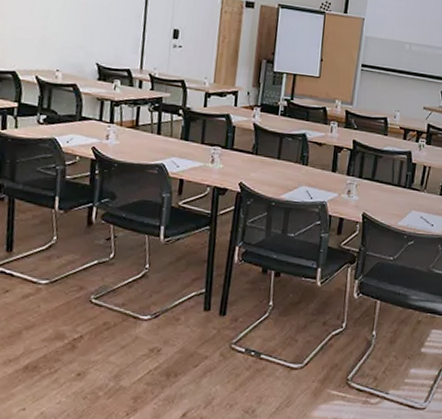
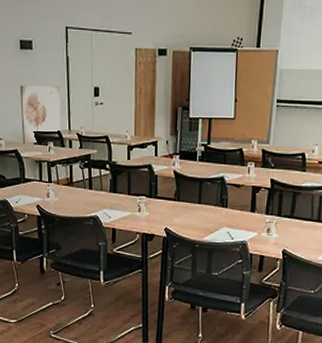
wall art: none [83,17,135,80] -> present [20,85,61,144]

